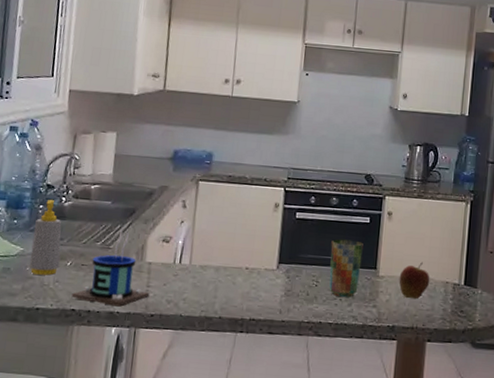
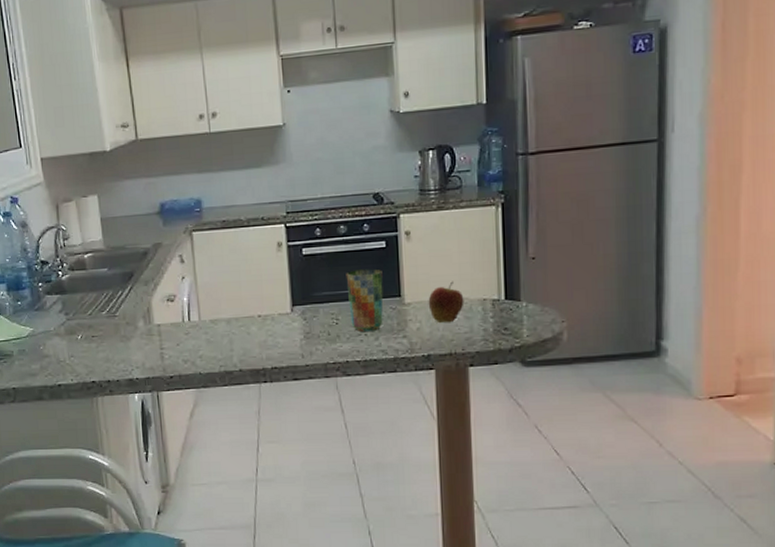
soap bottle: present [29,199,62,275] -> none [38,275,71,352]
mug: present [71,228,150,307] -> none [89,294,165,373]

